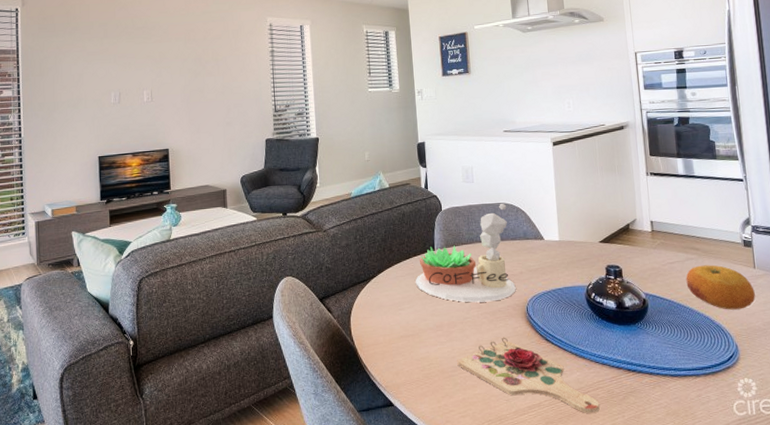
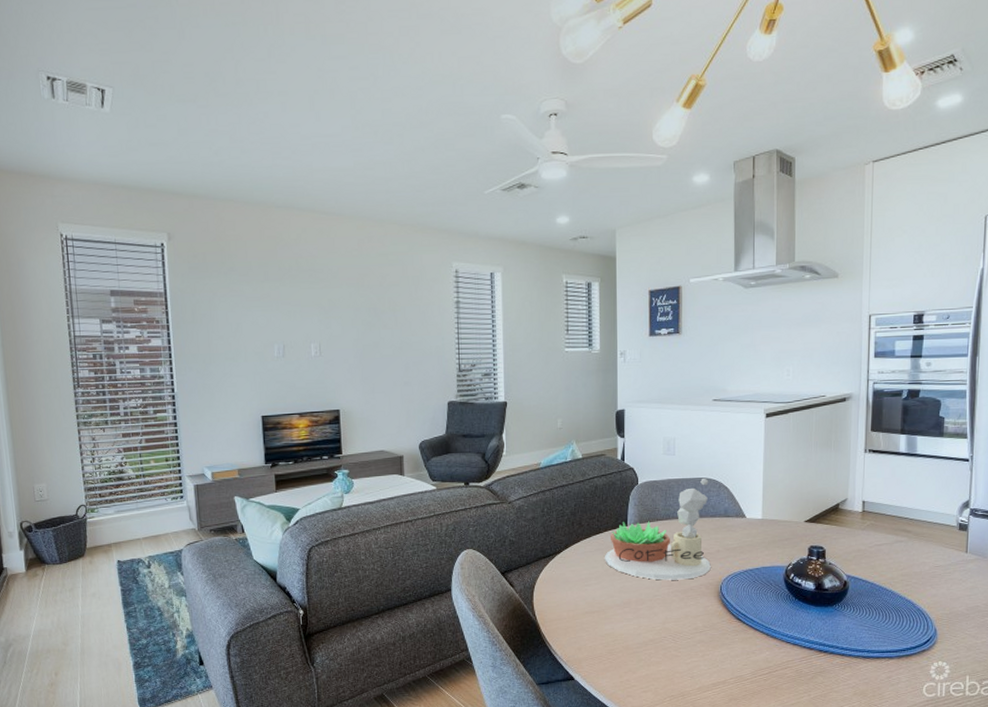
cutting board: present [457,337,600,413] -> none [643,615,786,691]
fruit: present [686,265,755,310] -> none [892,548,963,594]

